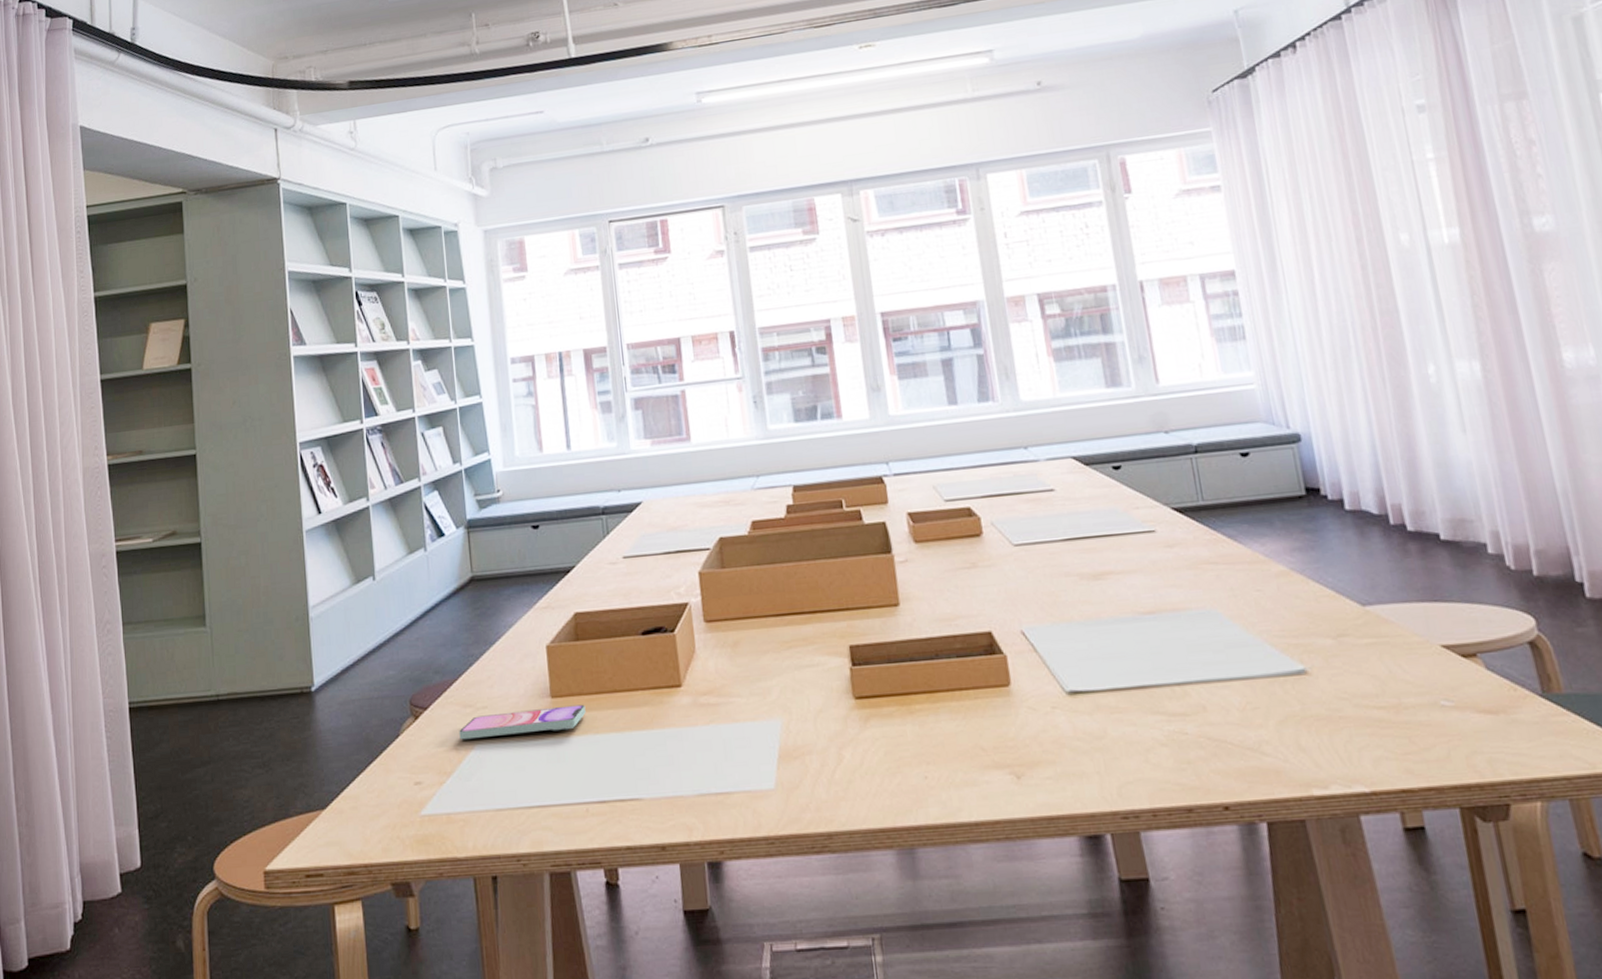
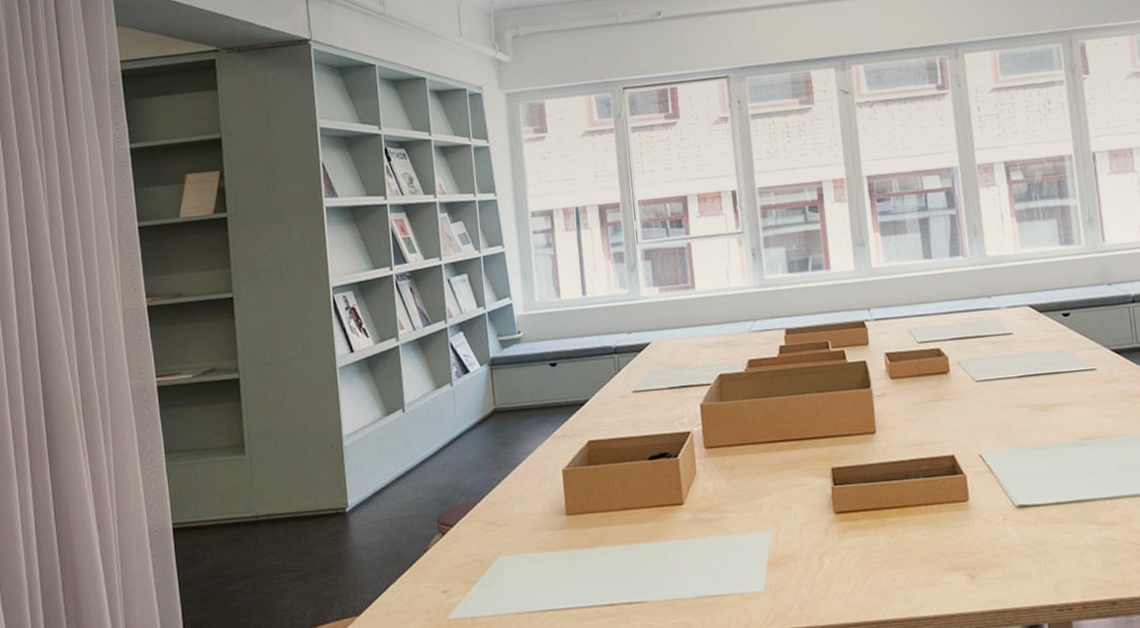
smartphone: present [459,704,586,740] -> none [482,521,598,553]

